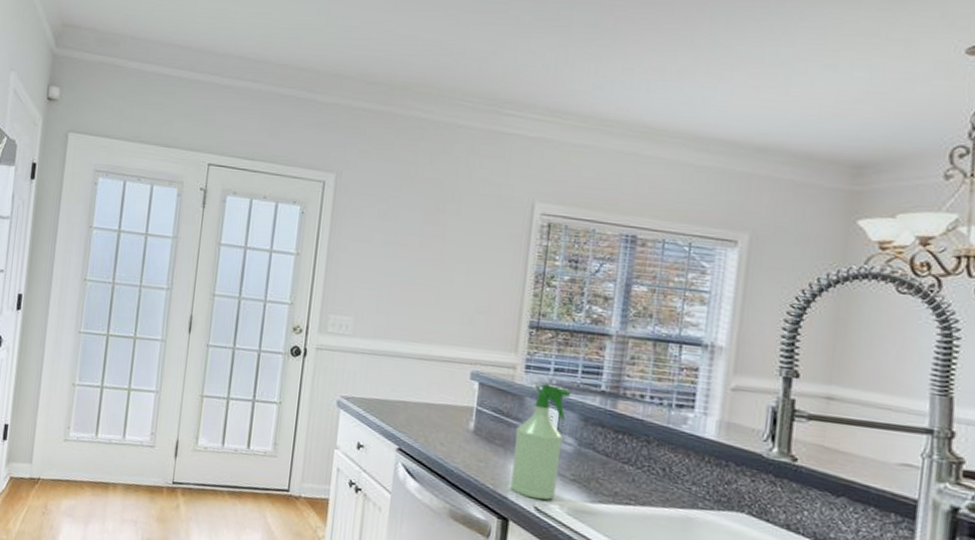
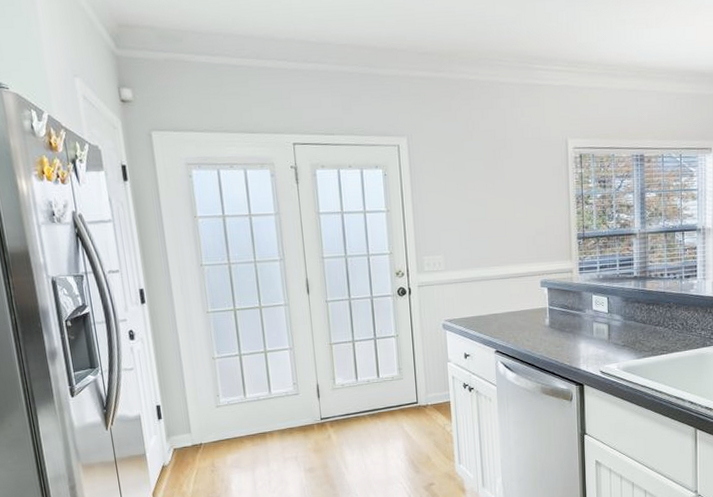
spray bottle: present [510,384,571,500] -> none [579,279,614,366]

